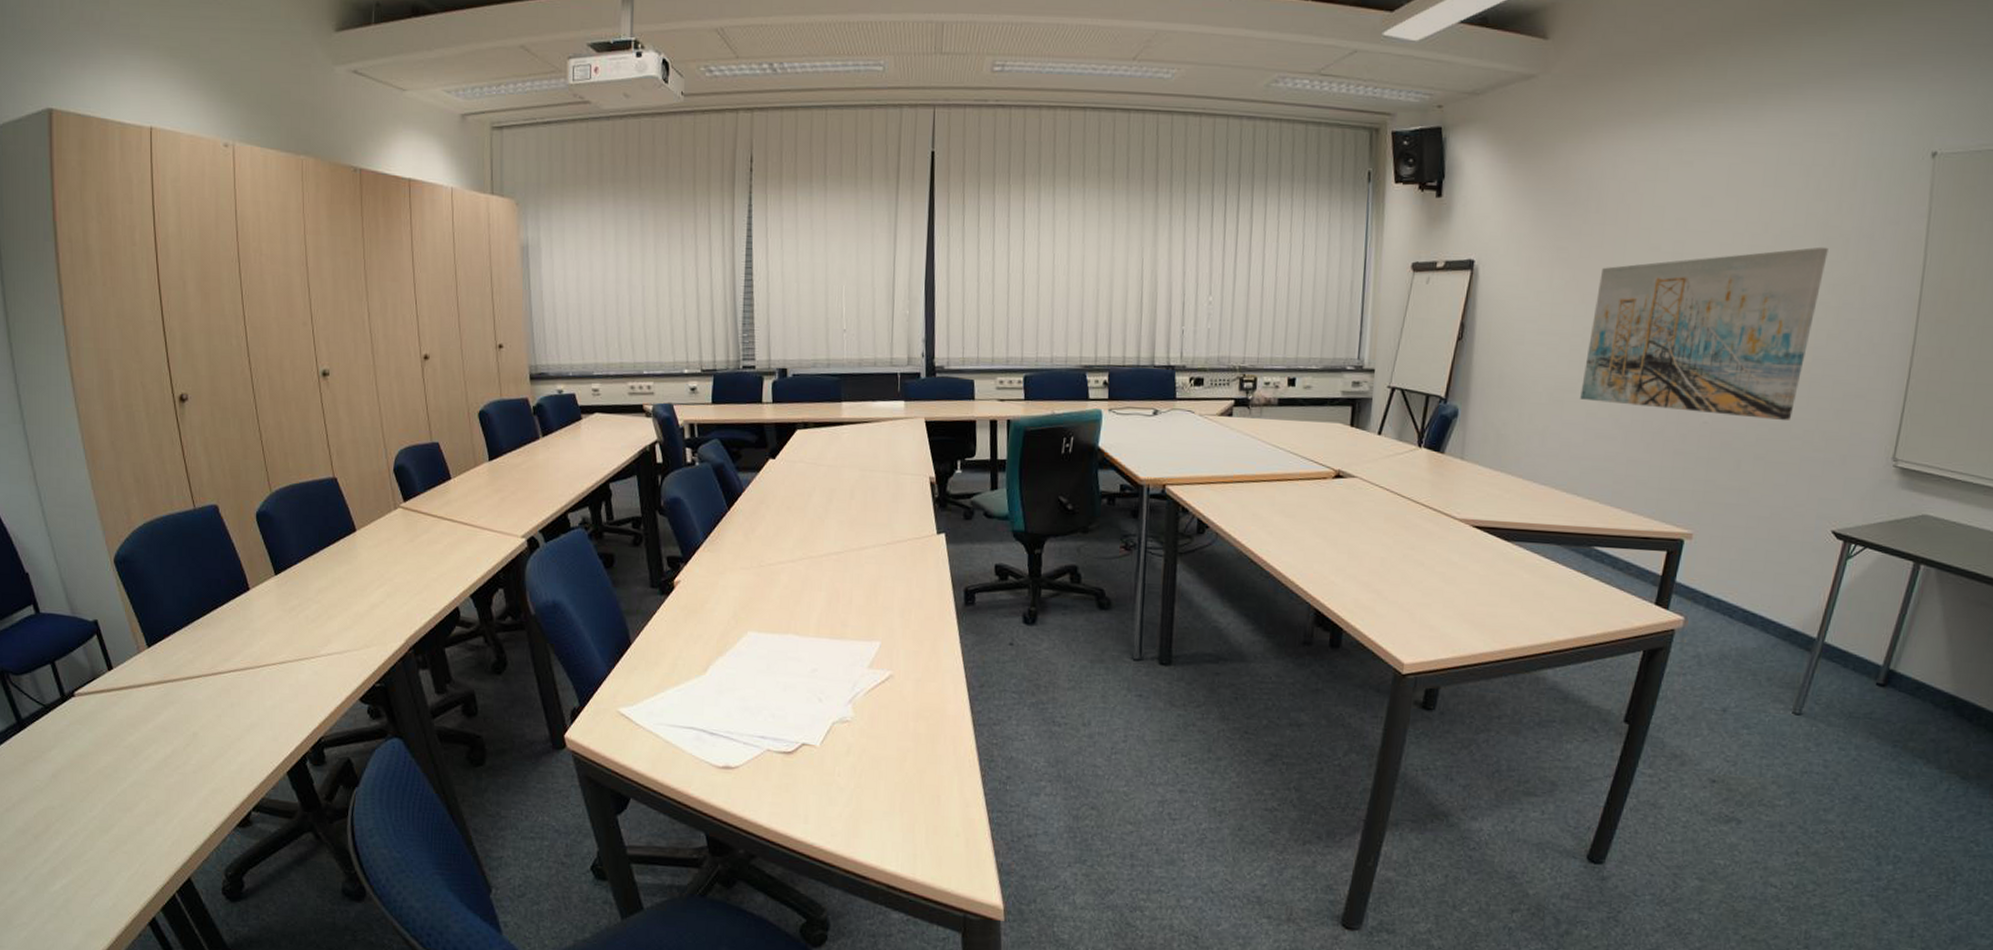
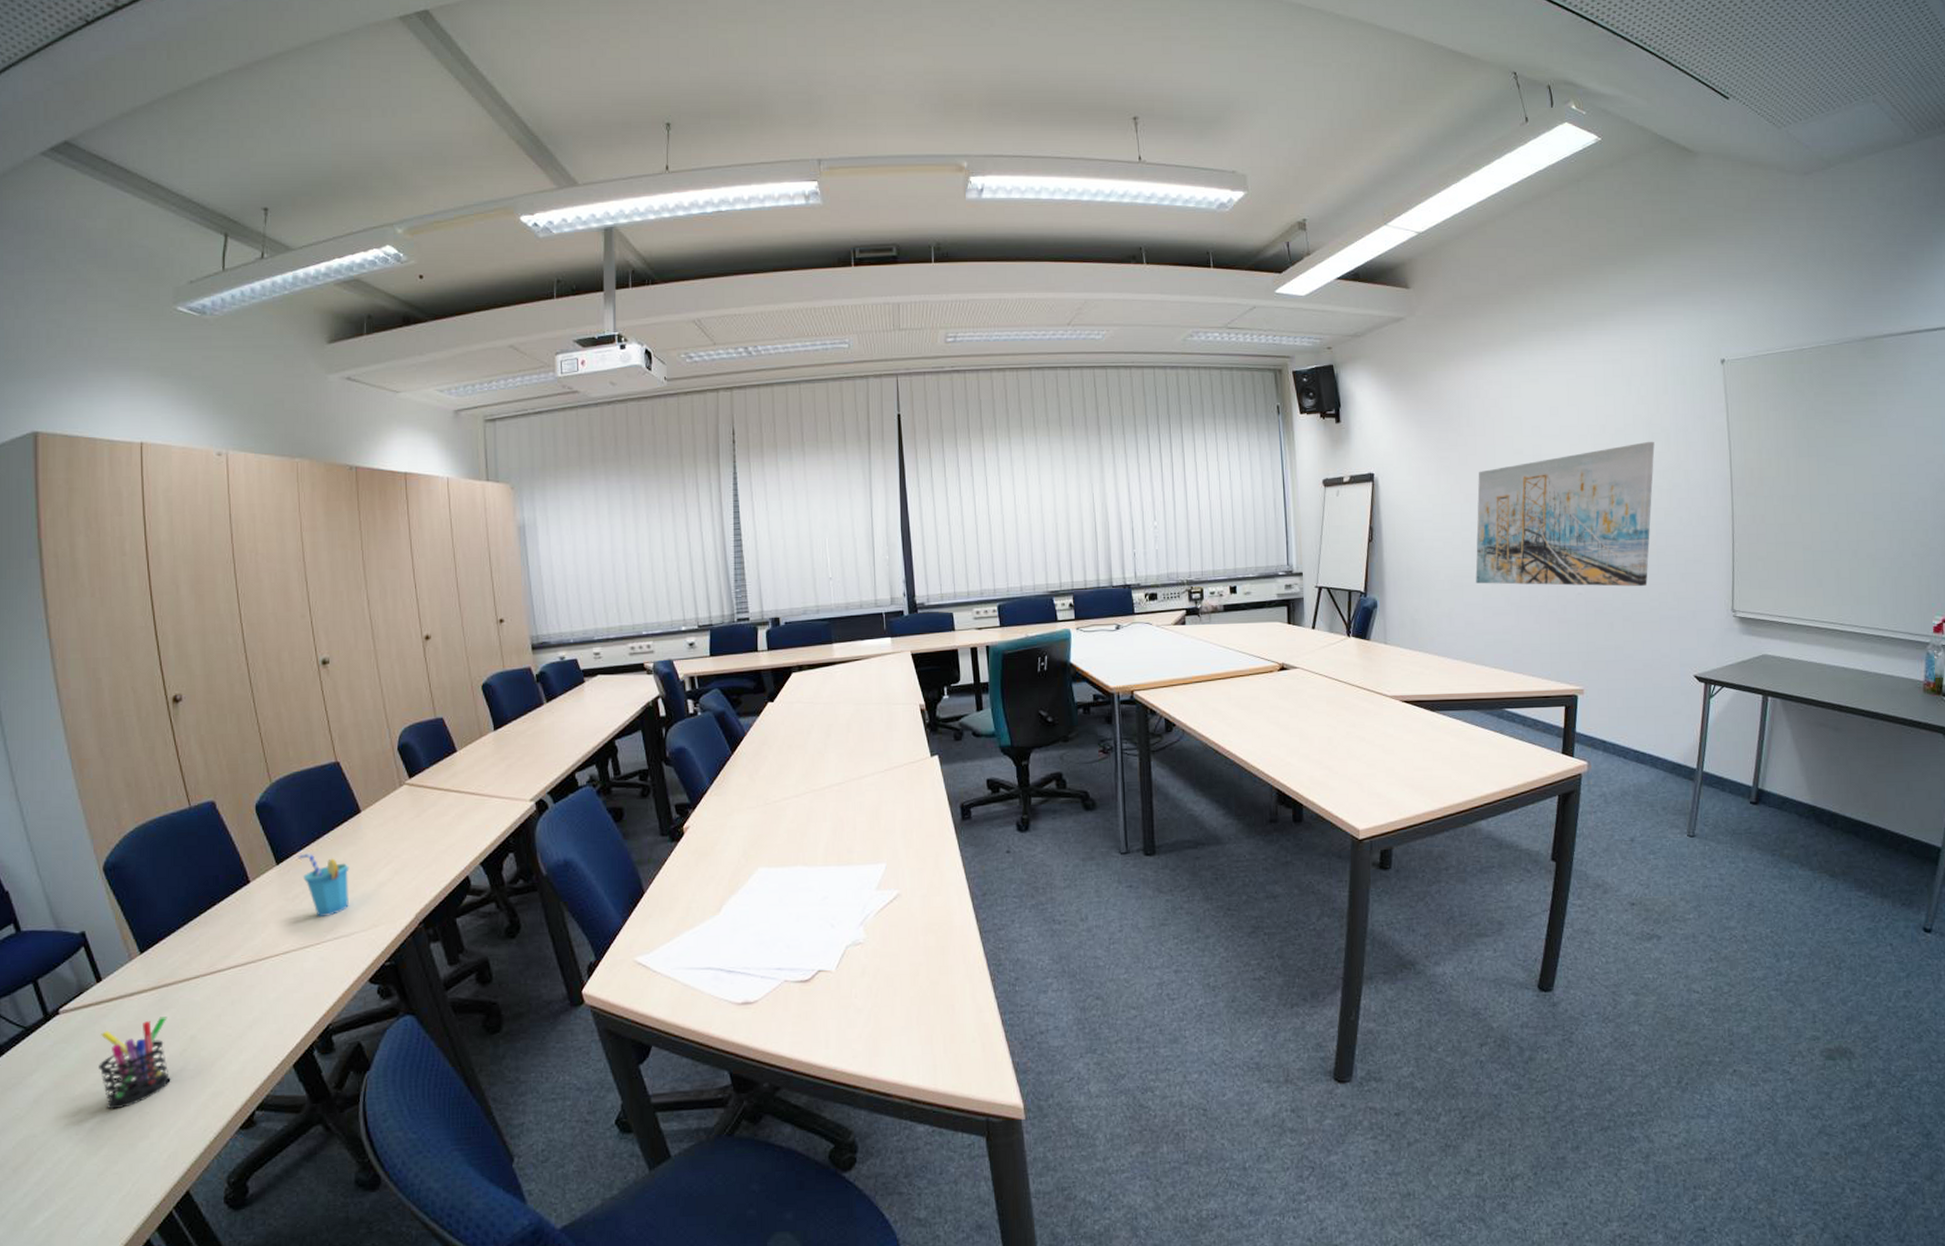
pen holder: none [110,710,175,793] -> present [99,1016,171,1110]
cup: none [295,566,344,632] -> present [298,853,349,918]

